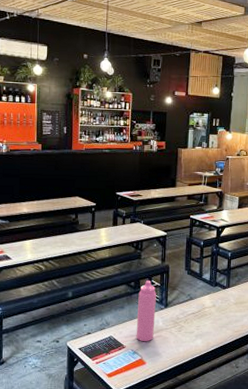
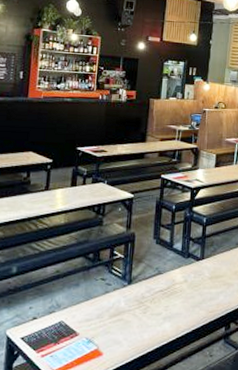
water bottle: present [136,280,156,342] -> none [92,251,119,328]

